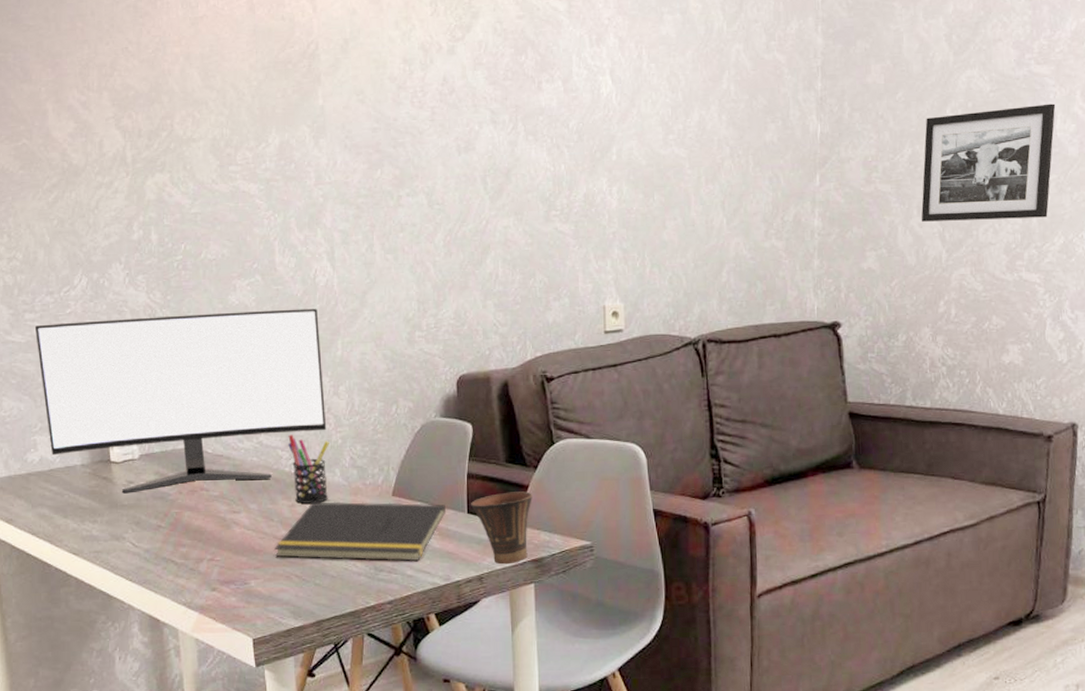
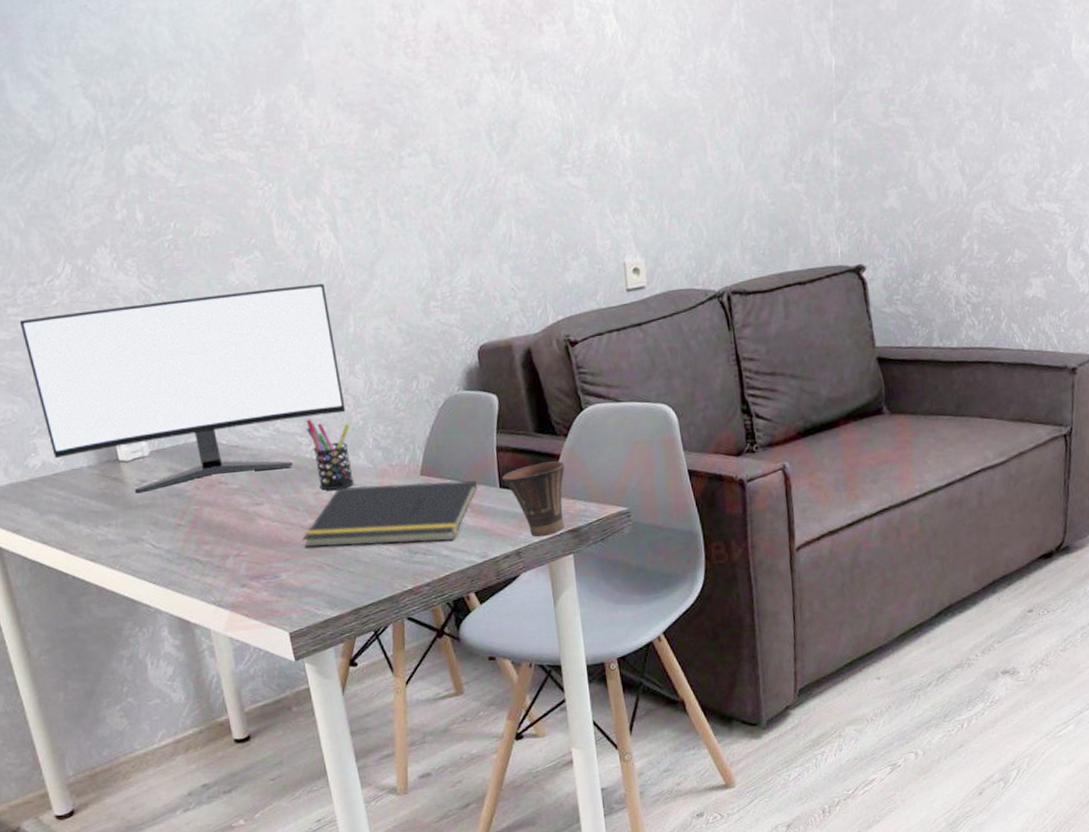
picture frame: present [921,103,1056,222] -> none [940,23,1071,155]

